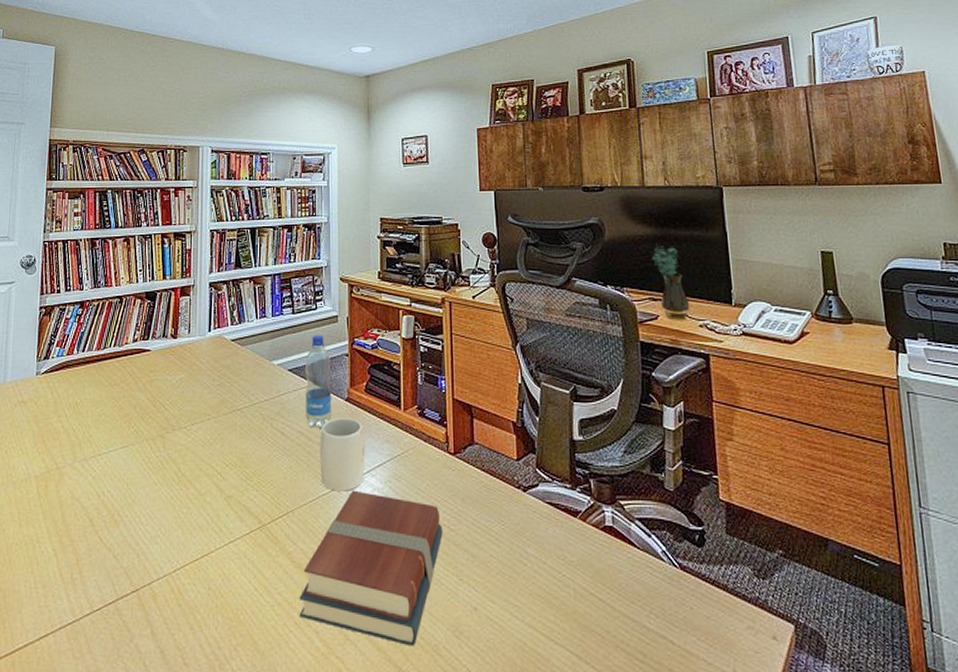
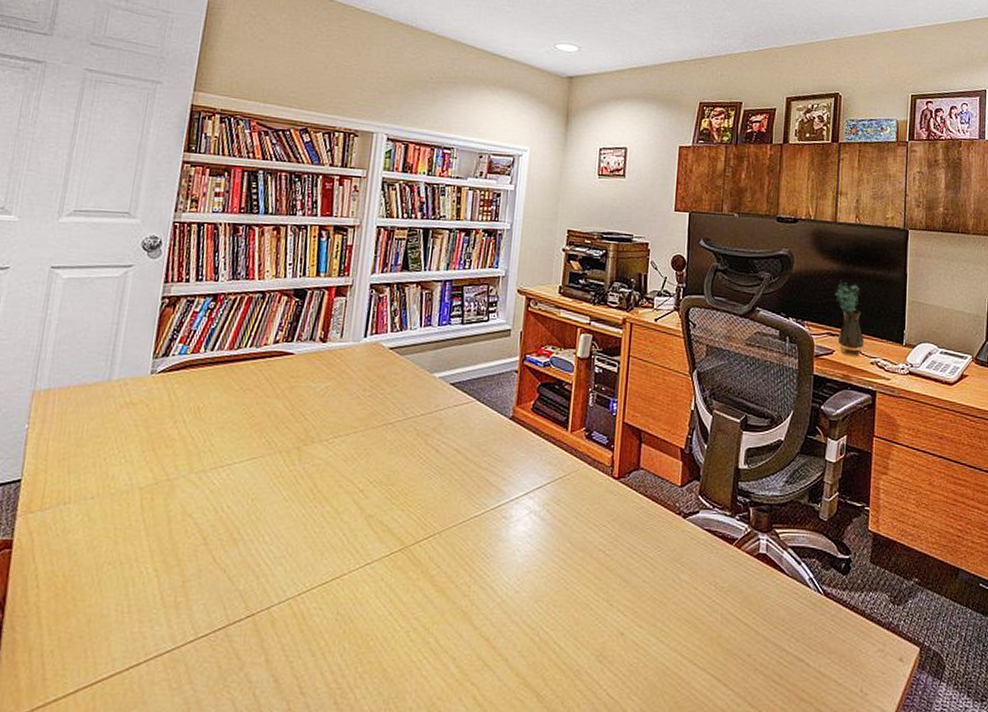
books: present [299,490,443,647] -> none [436,512,598,672]
bottle: present [306,335,331,429] -> none [465,348,498,448]
mug: present [319,417,365,491] -> none [474,436,526,514]

